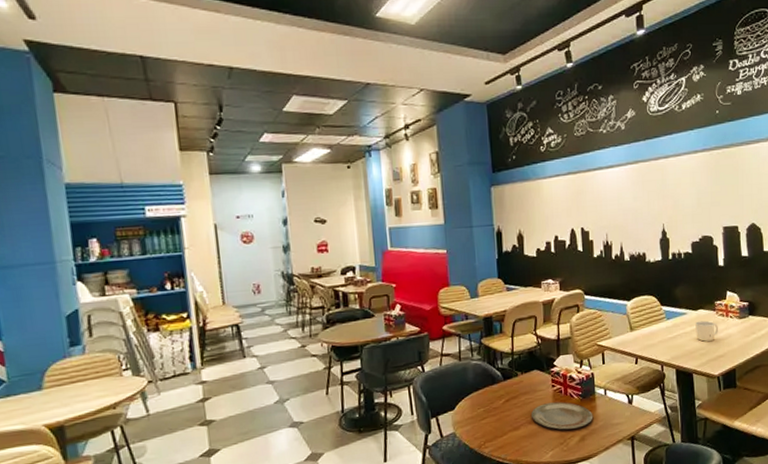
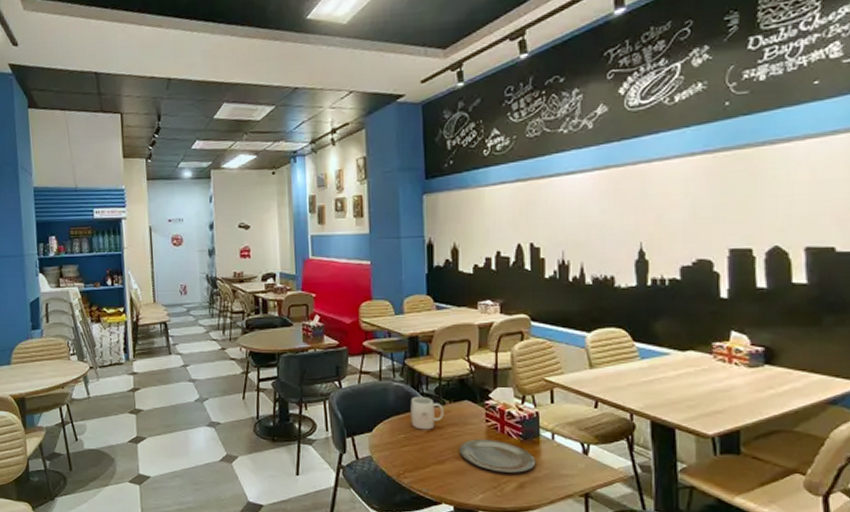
mug: none [487,370,517,402] -> present [410,396,444,430]
mug: present [695,320,719,342] -> none [682,365,717,391]

